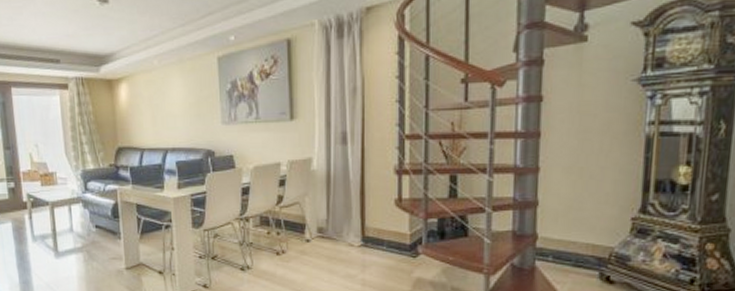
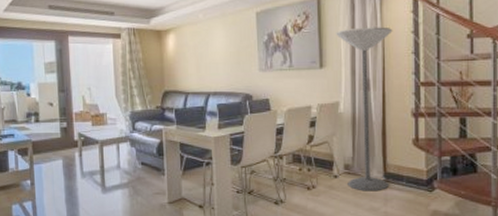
floor lamp: none [308,71,374,257] -> present [336,27,393,192]

